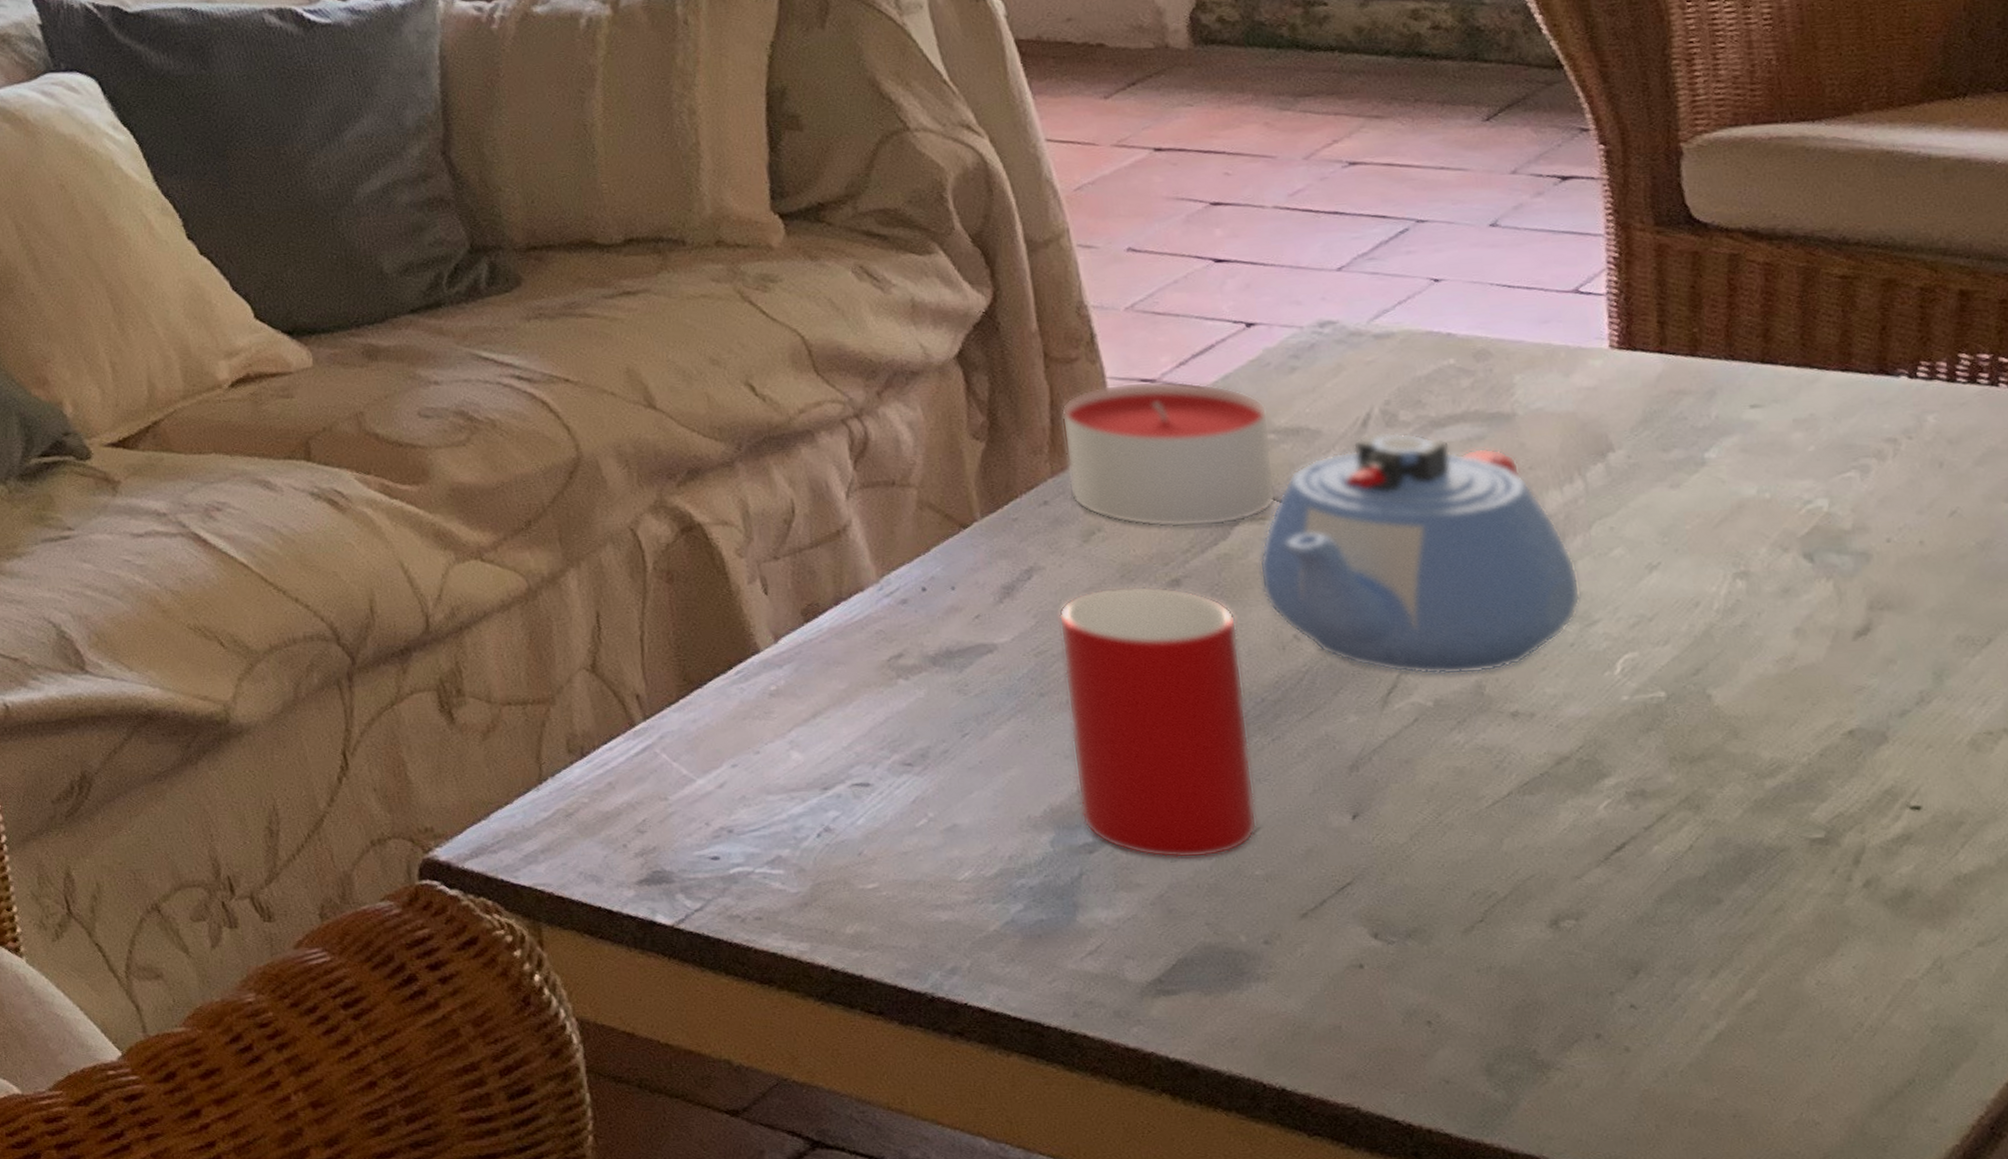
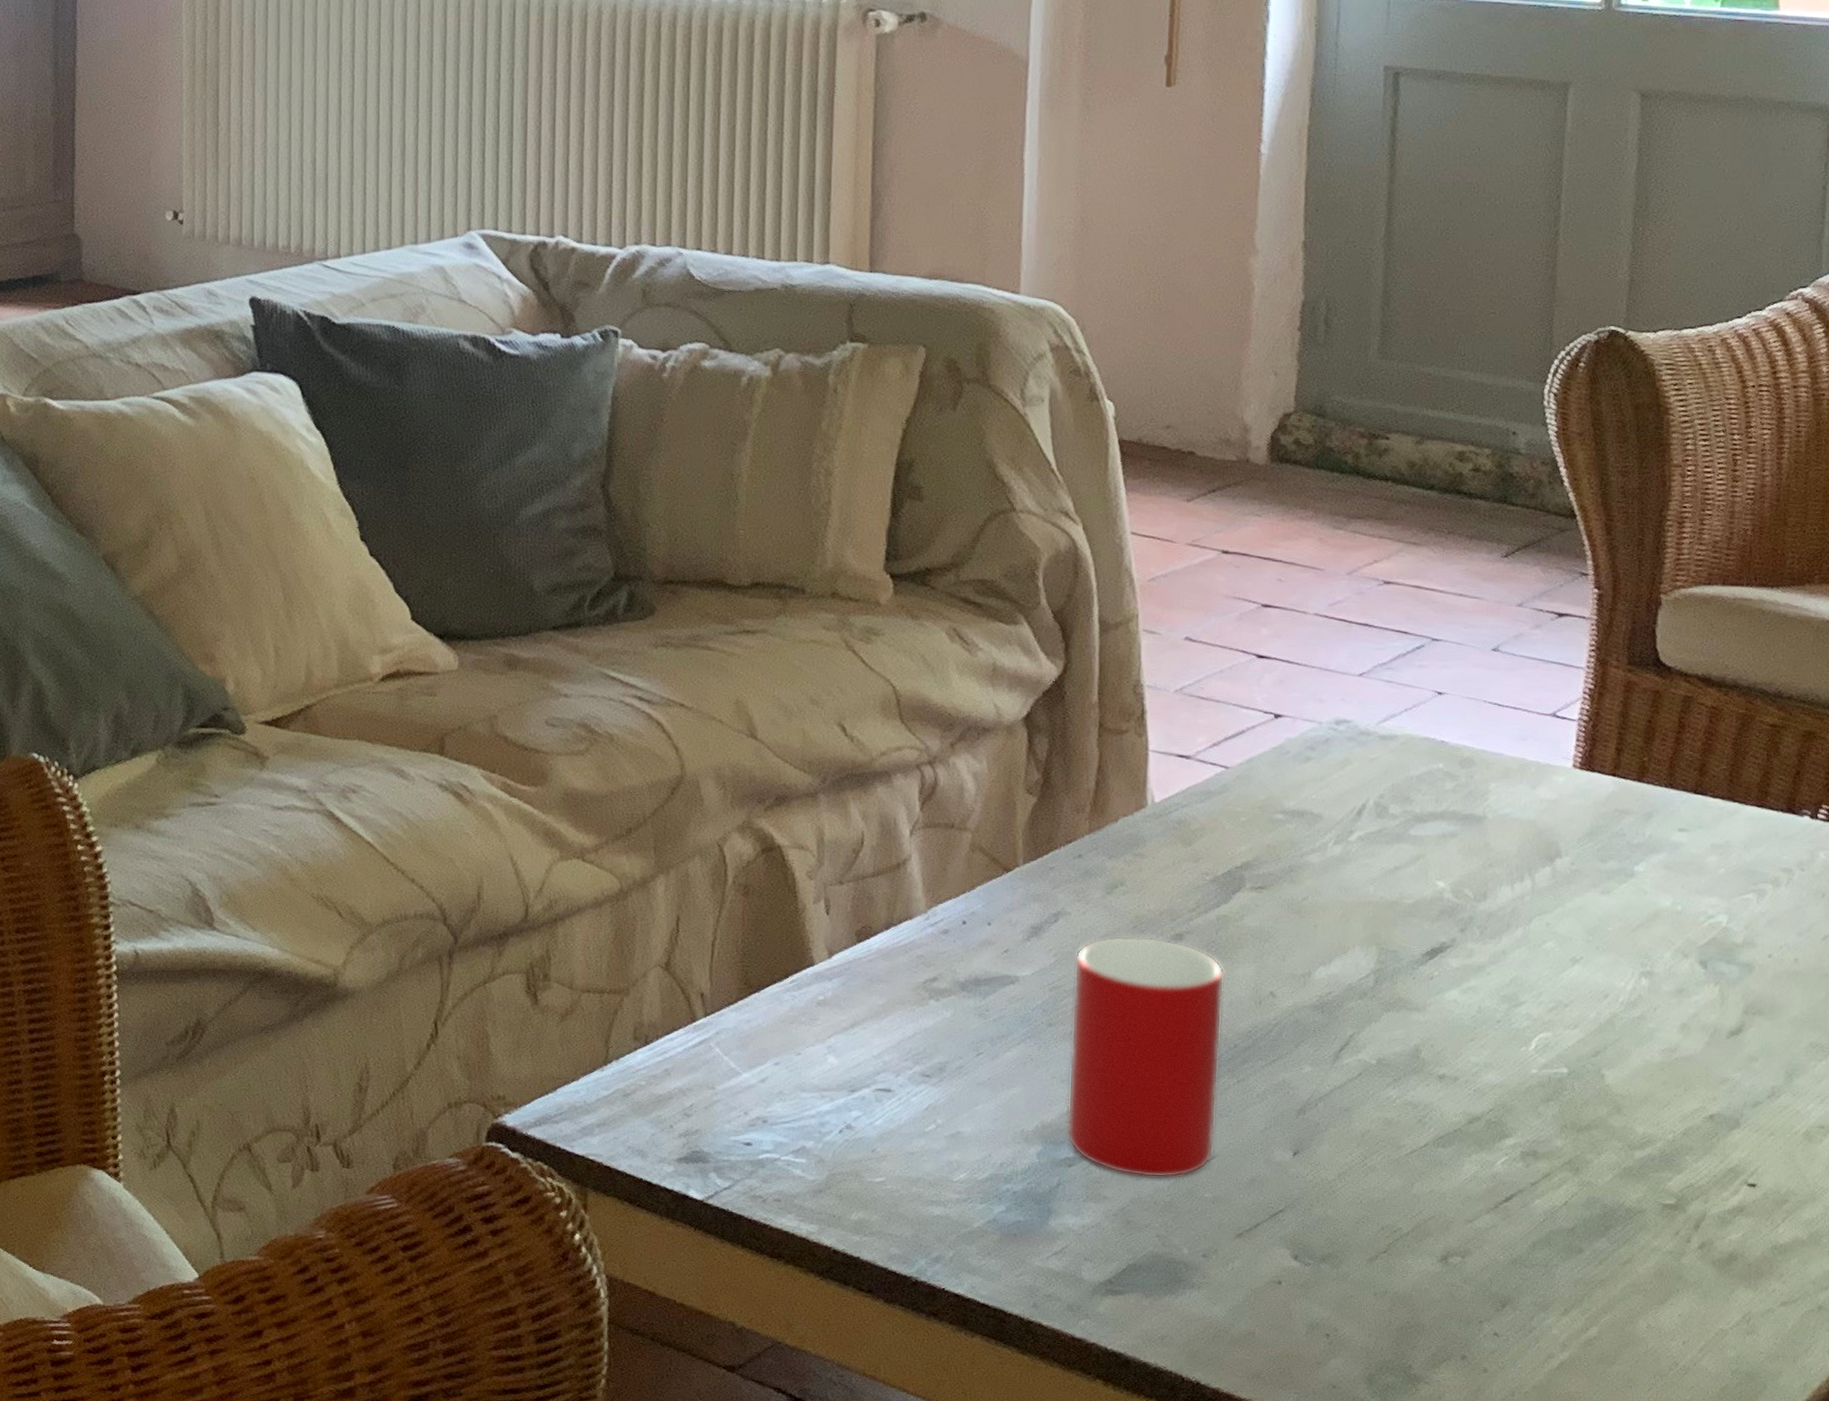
candle: present [1061,381,1277,528] -> none [1102,756,1280,890]
teapot: present [1259,430,1581,675] -> none [1250,820,1514,1039]

